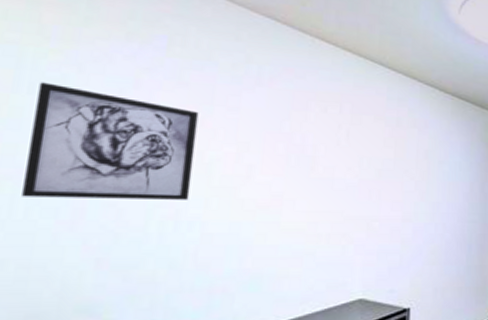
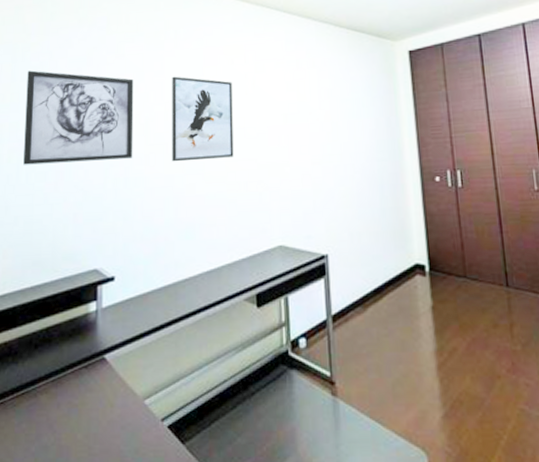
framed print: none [240,115,323,209] -> present [172,76,234,162]

